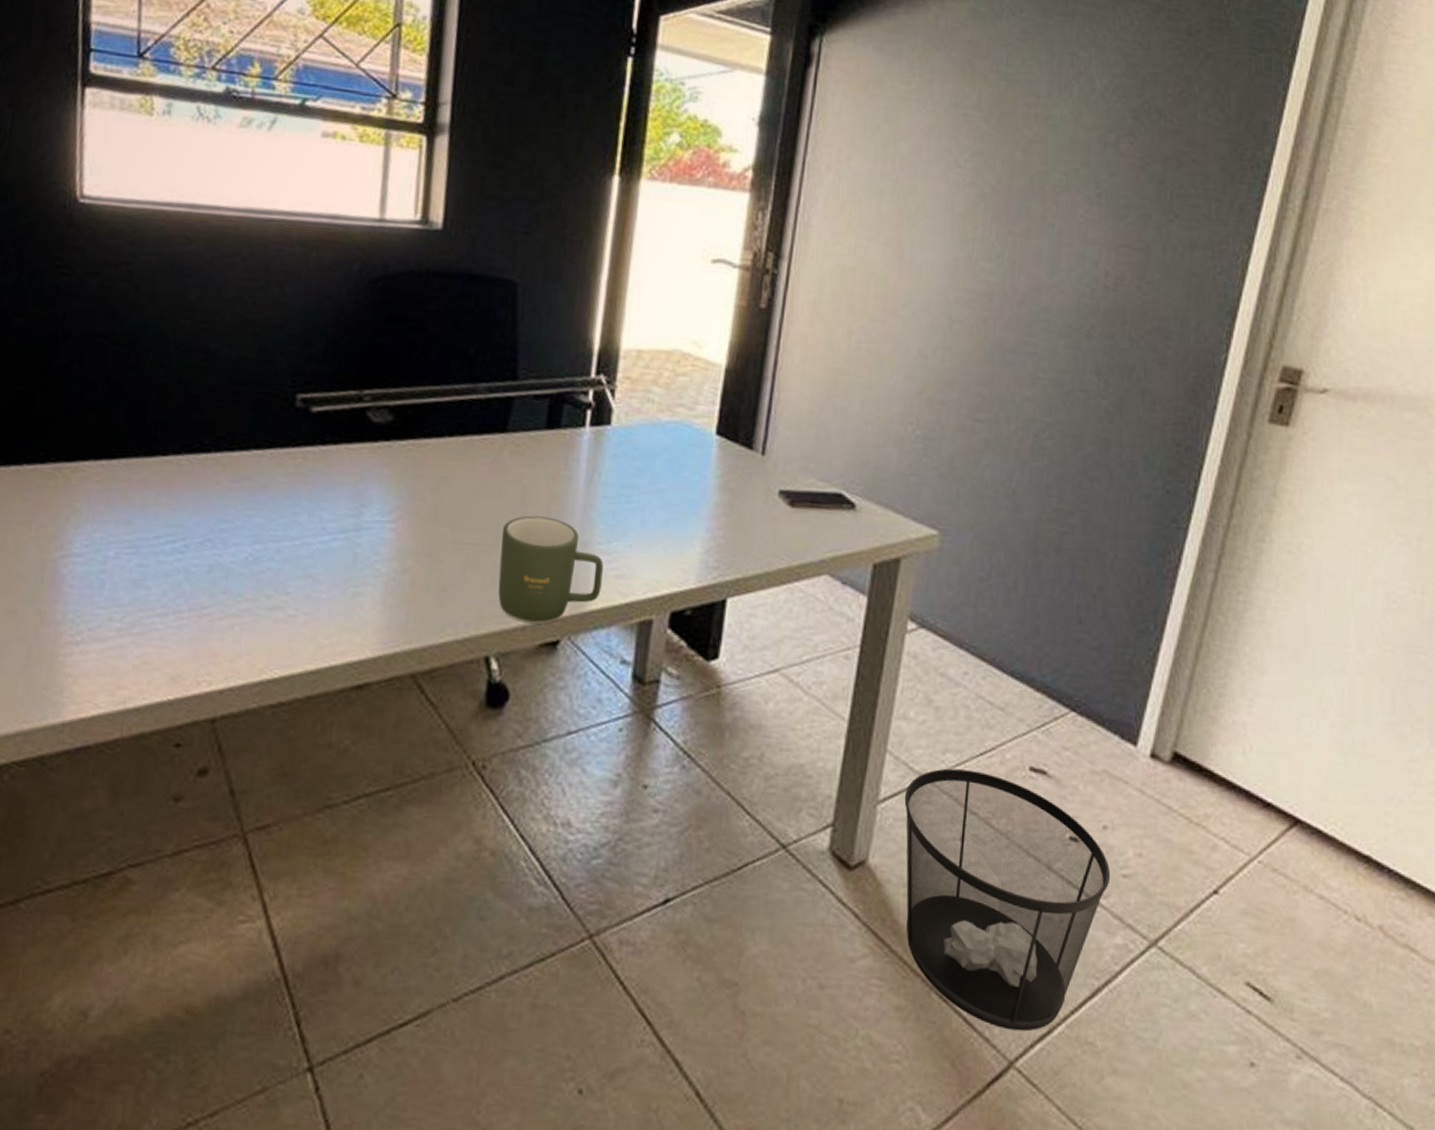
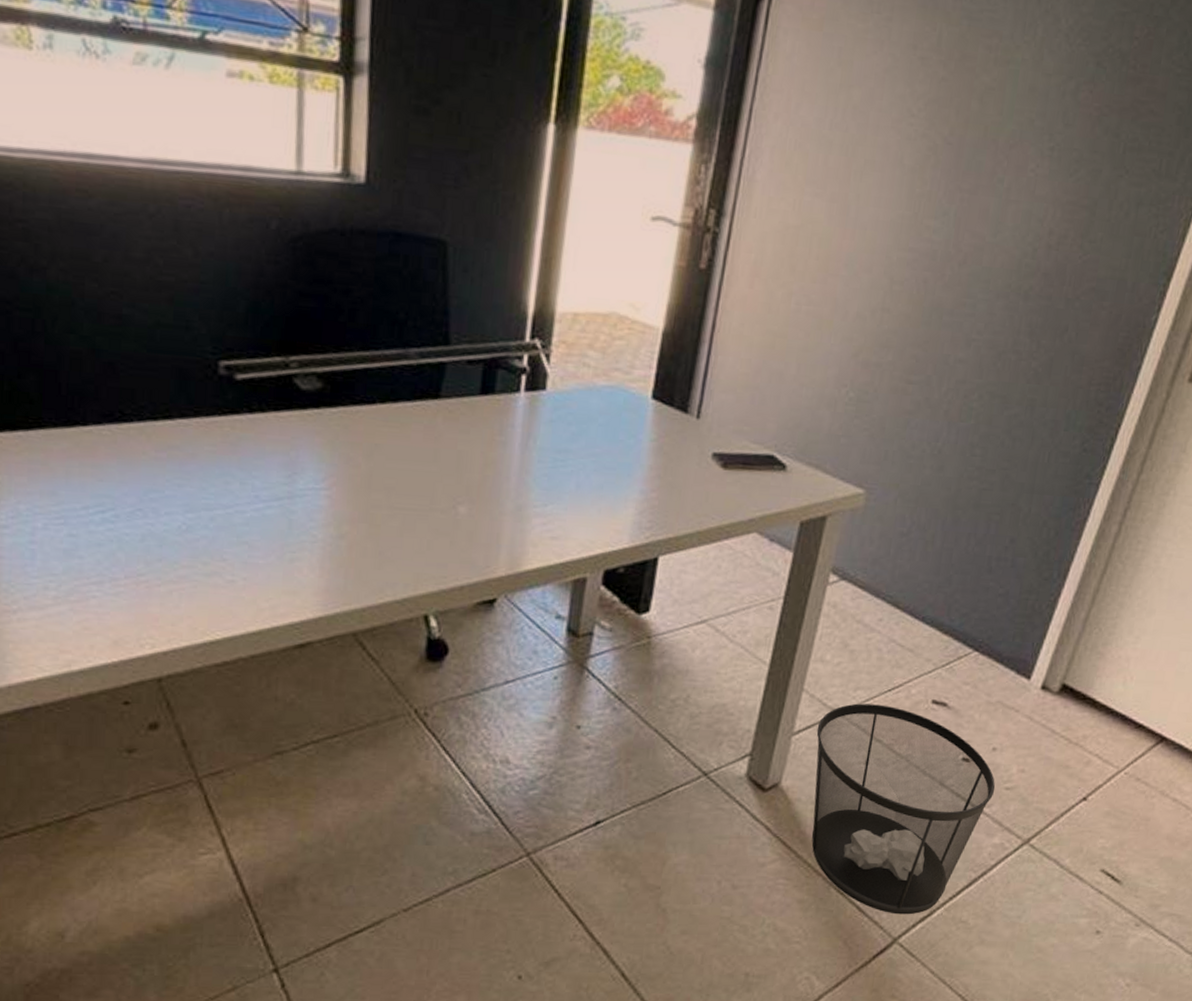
mug: present [498,515,604,624] -> none [435,481,539,584]

